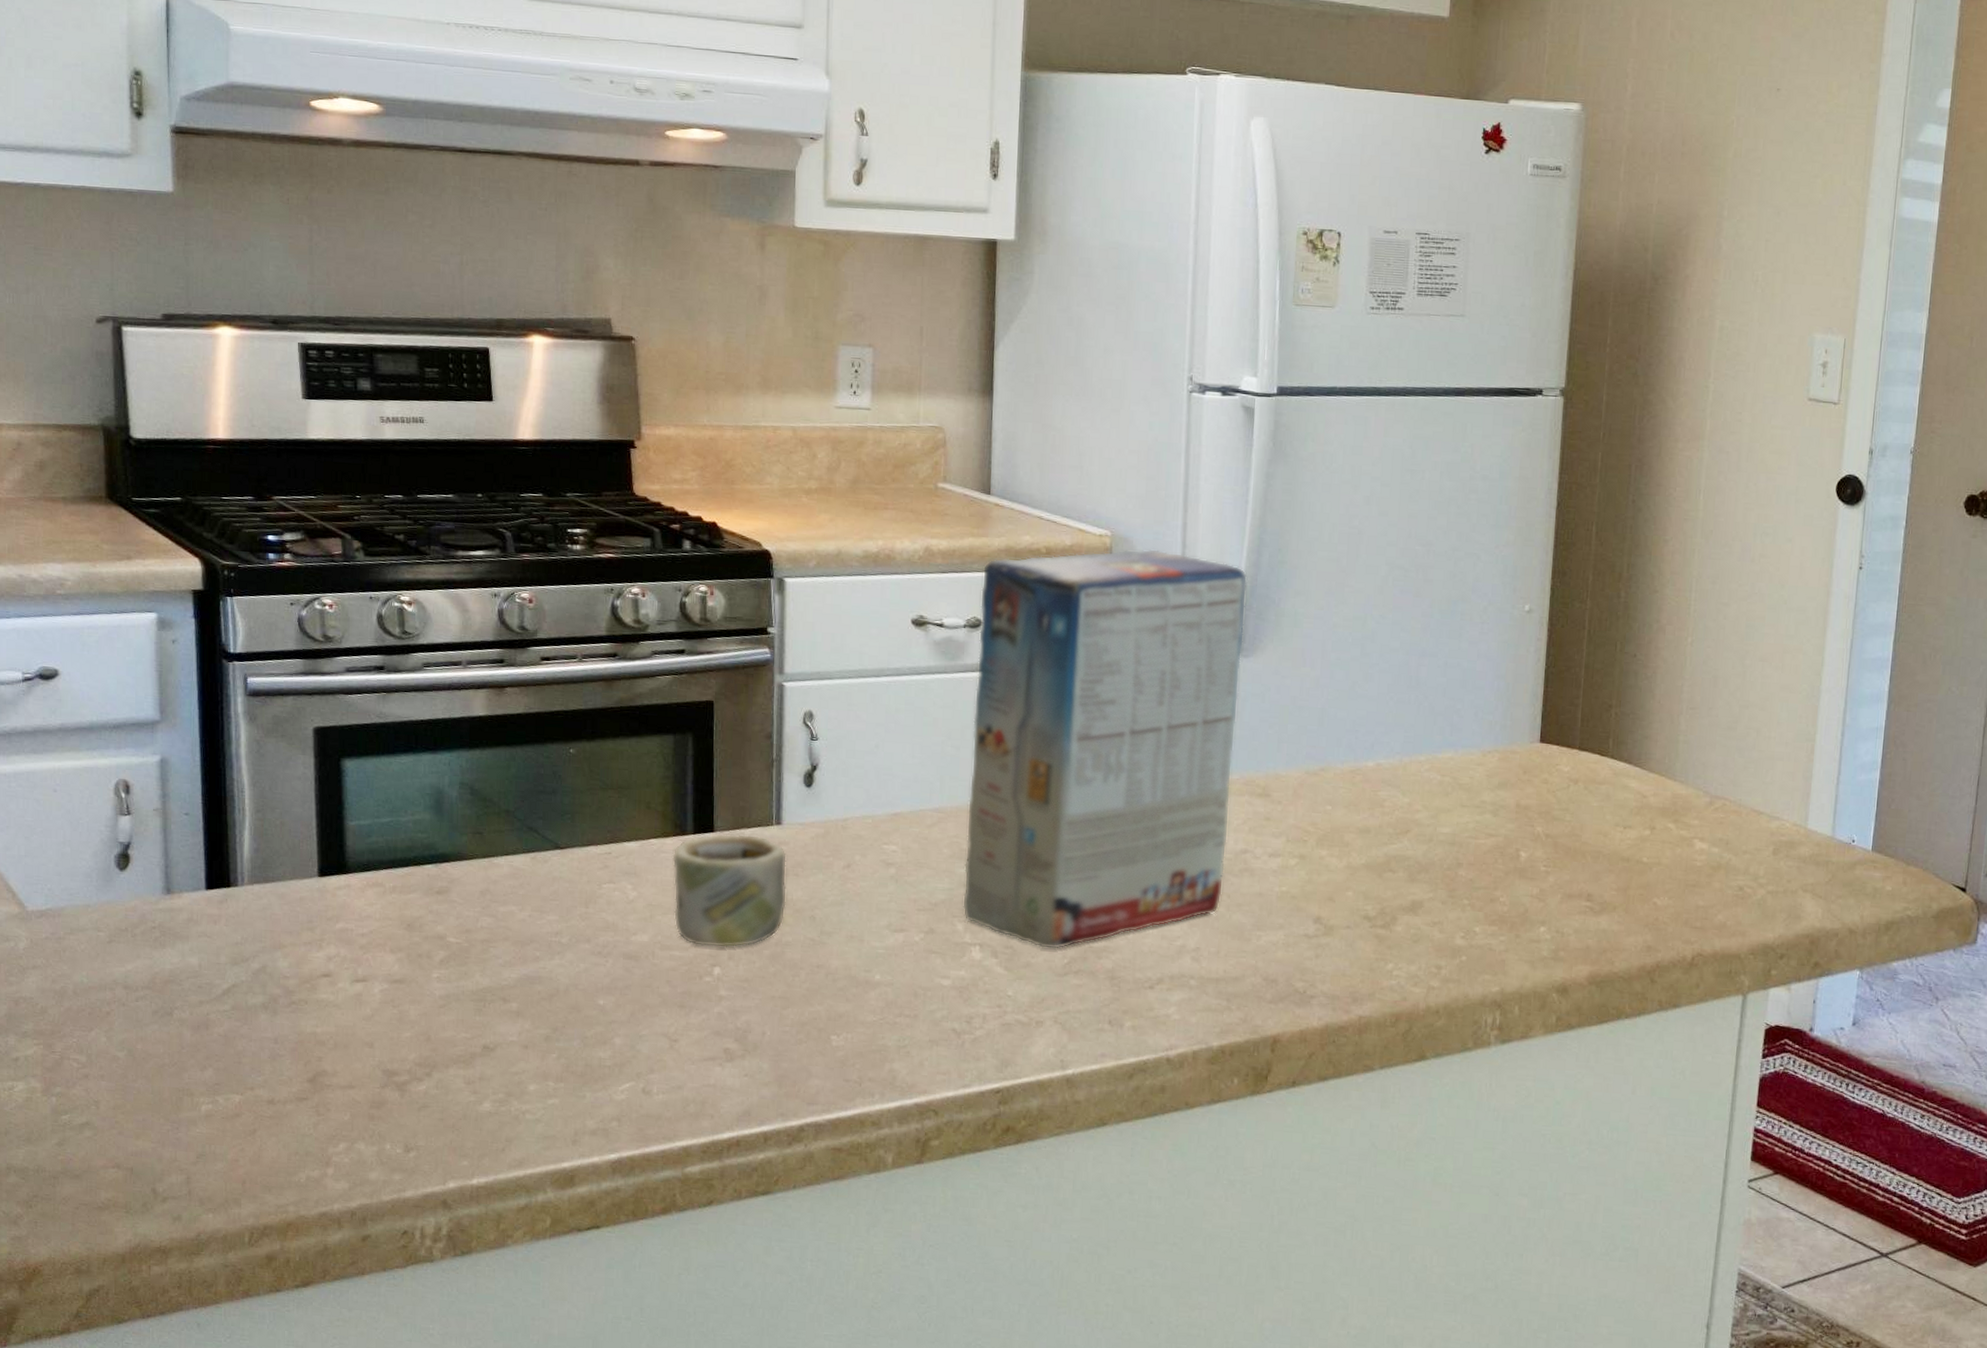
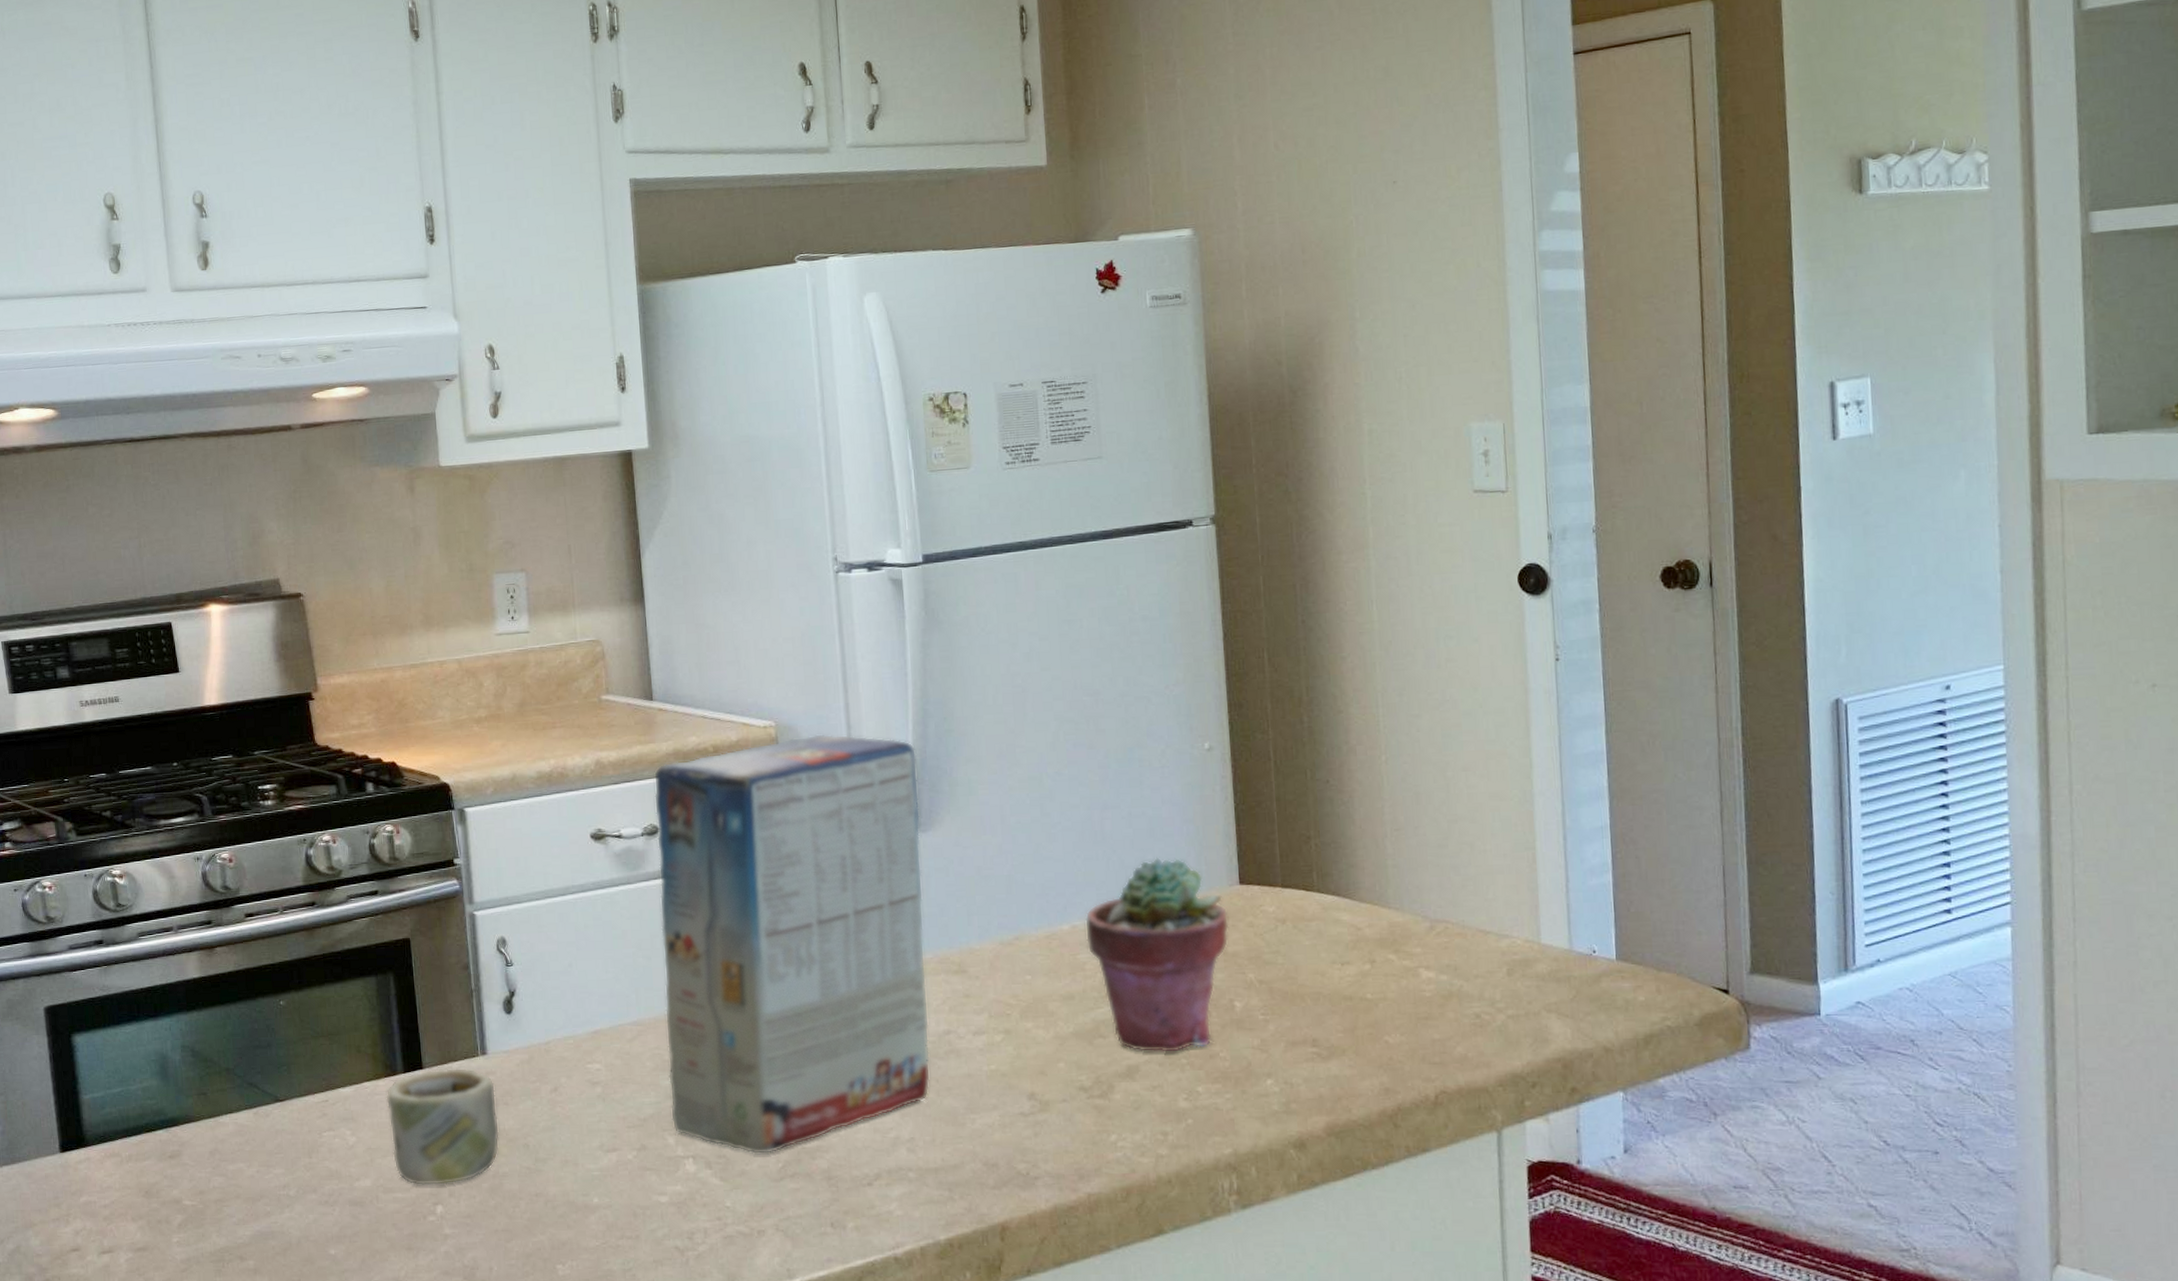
potted succulent: none [1388,707,1526,894] -> present [1085,857,1229,1053]

